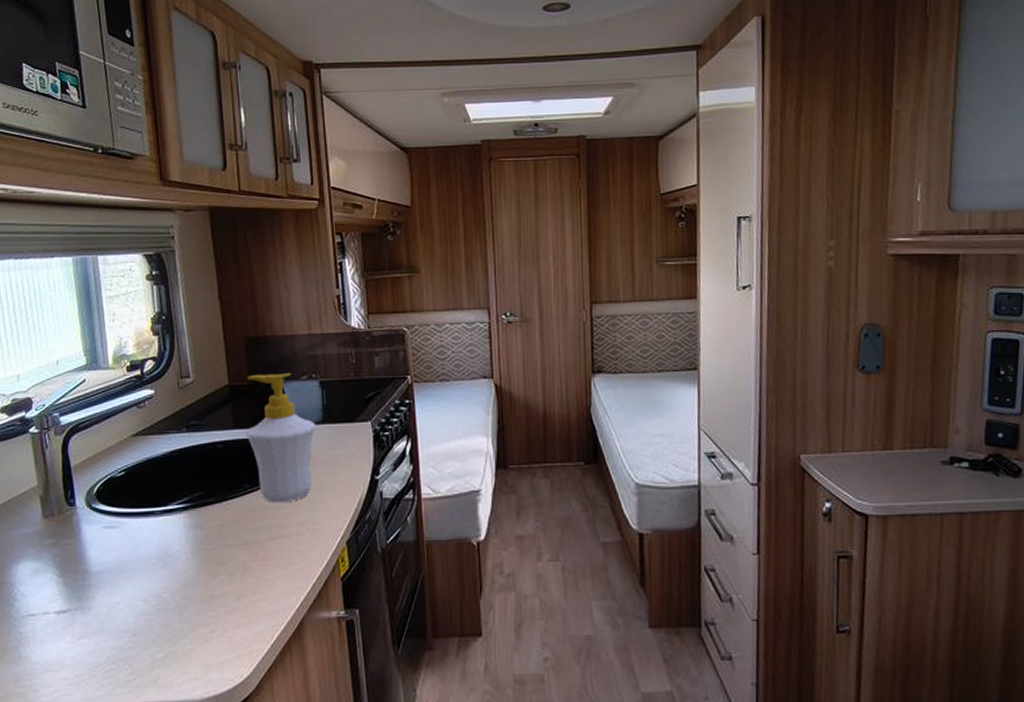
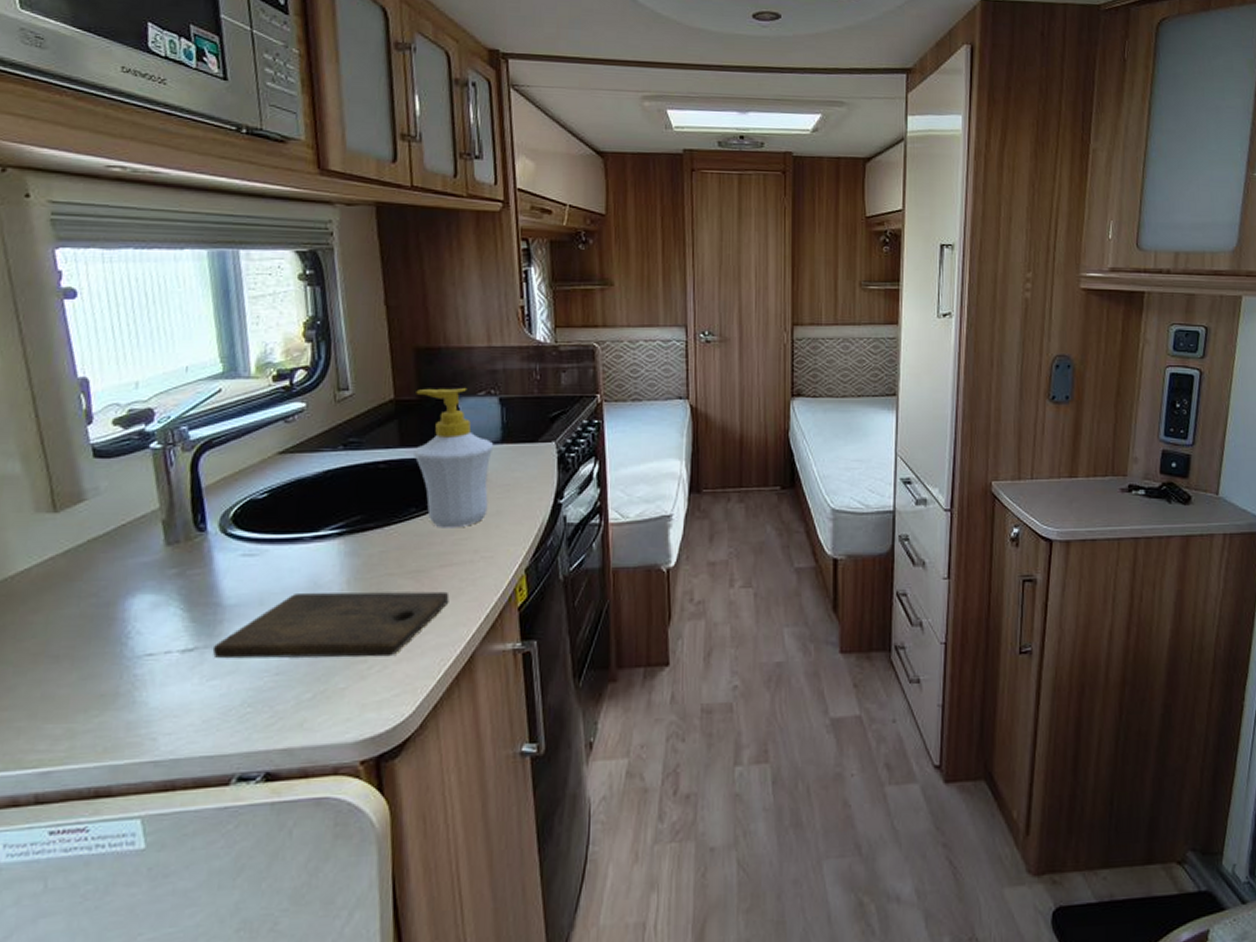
cutting board: none [81,562,280,622] -> present [212,591,450,659]

